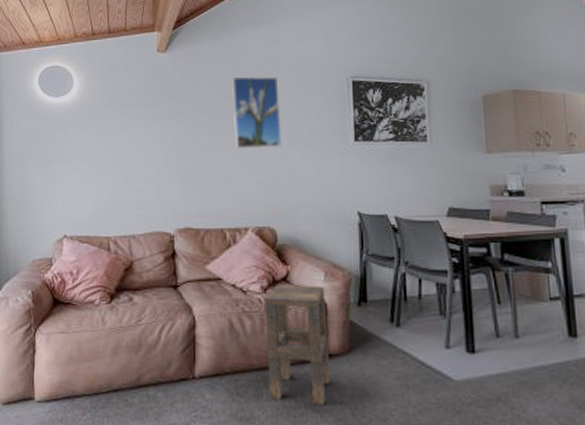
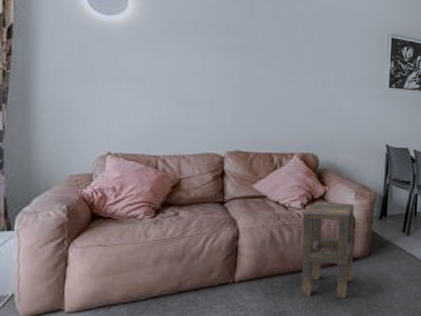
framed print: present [232,76,282,149] -> none [288,20,331,87]

